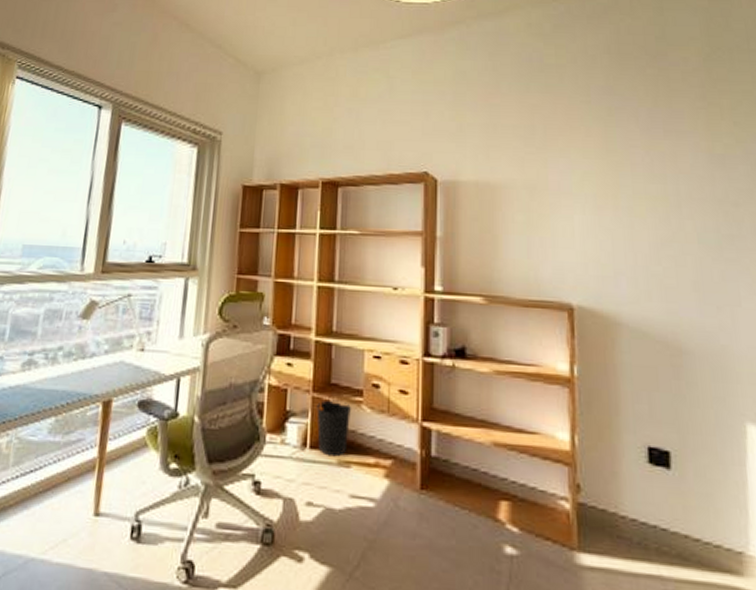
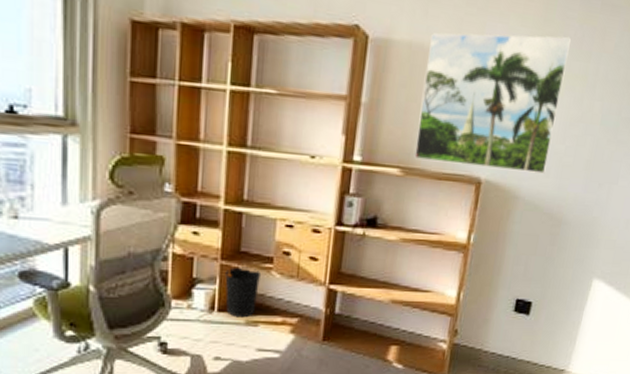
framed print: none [495,163,646,297] -> present [414,32,572,174]

